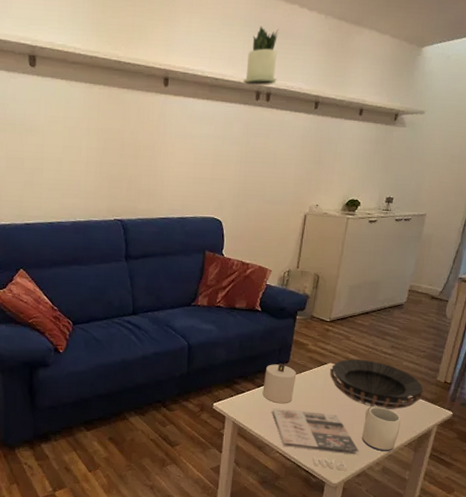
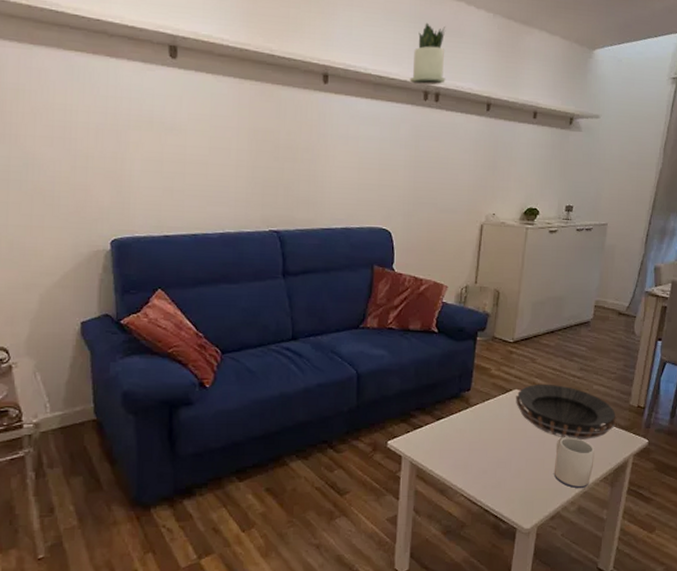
candle: present [262,363,297,404] -> none [442,392,480,439]
magazine: present [272,408,359,471] -> none [454,444,552,513]

